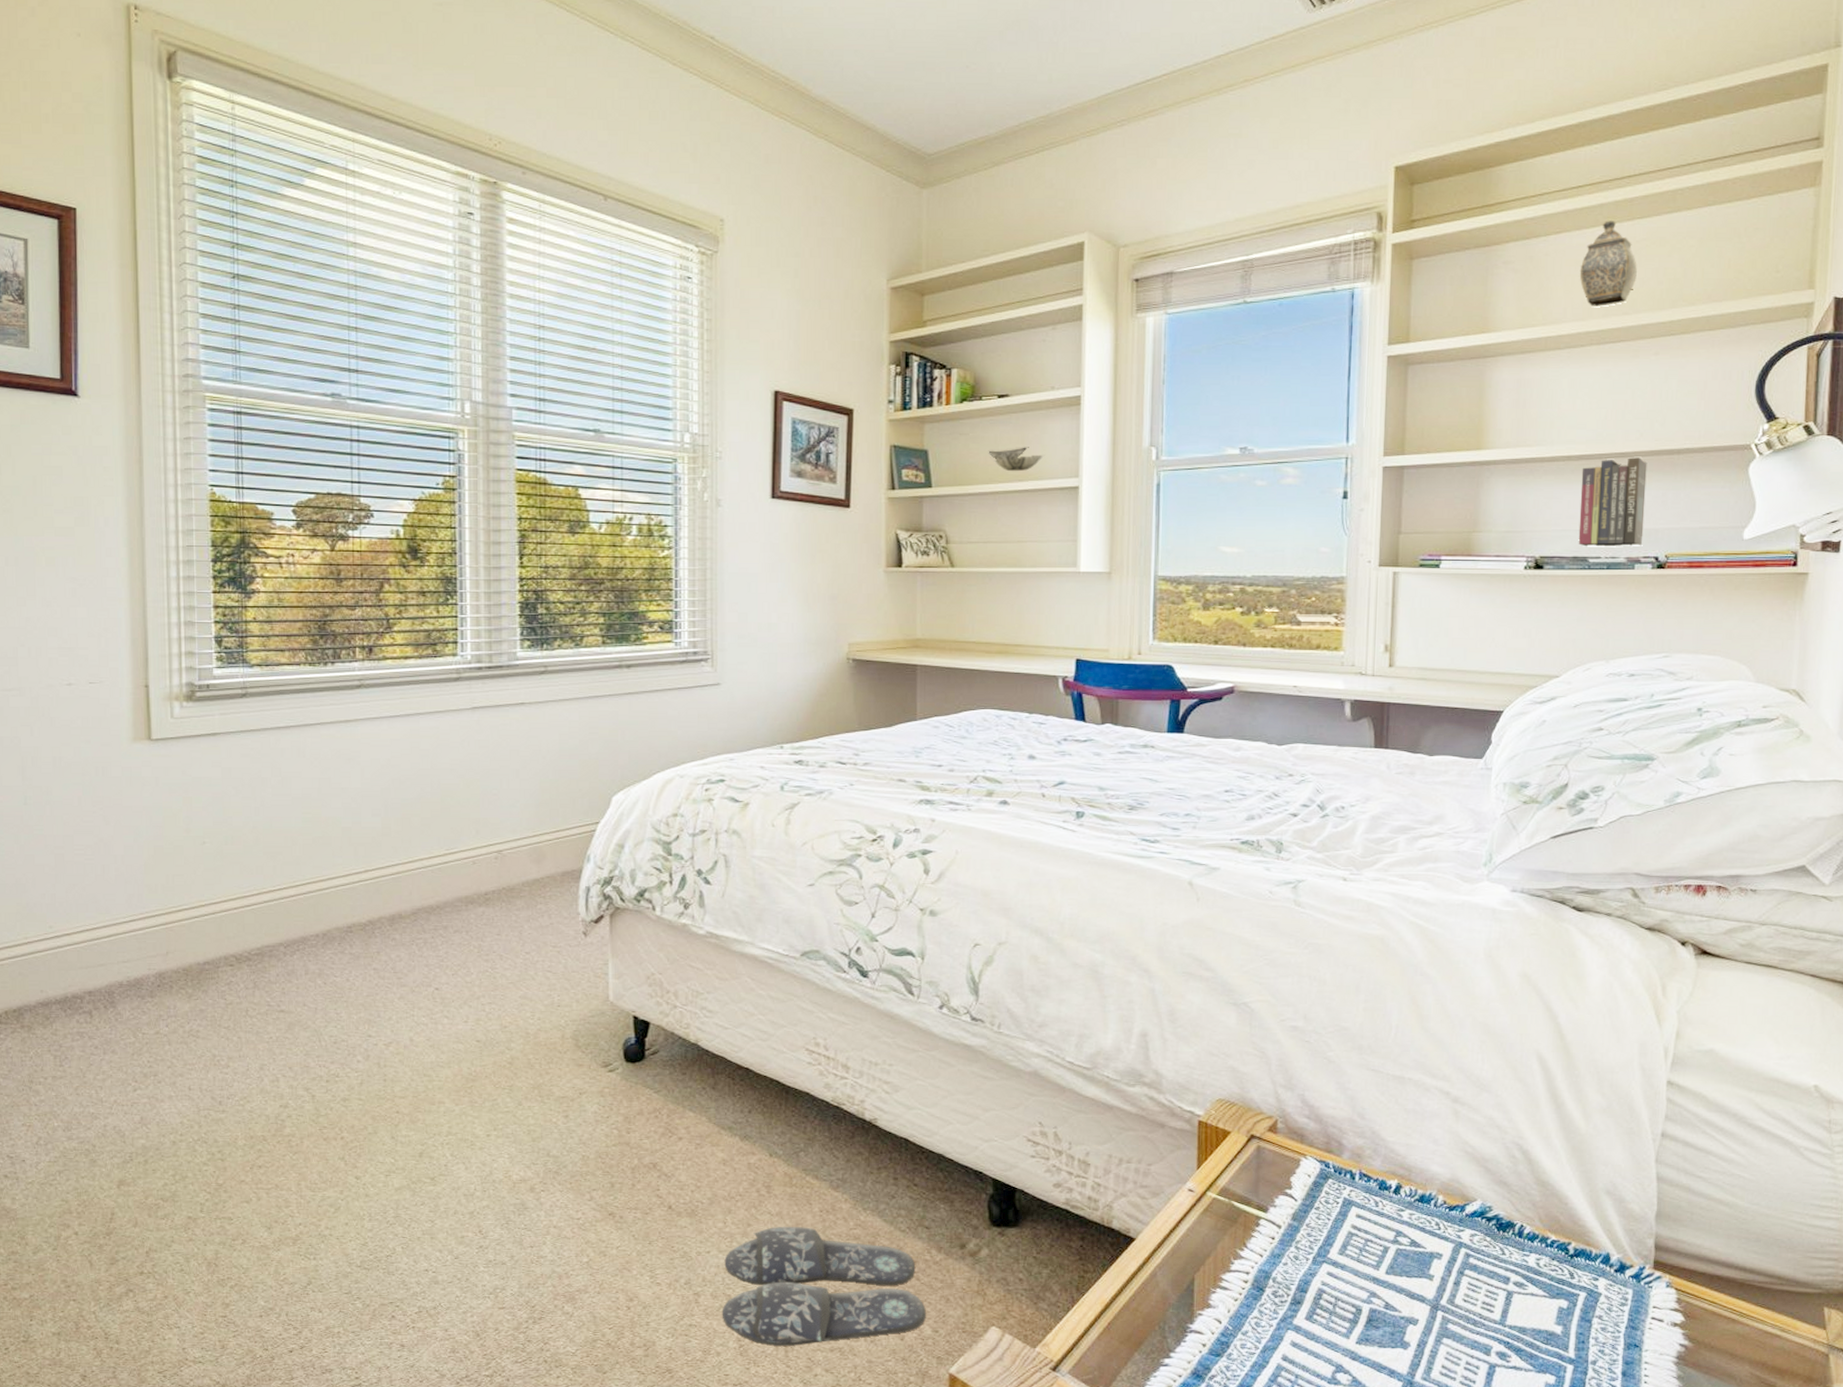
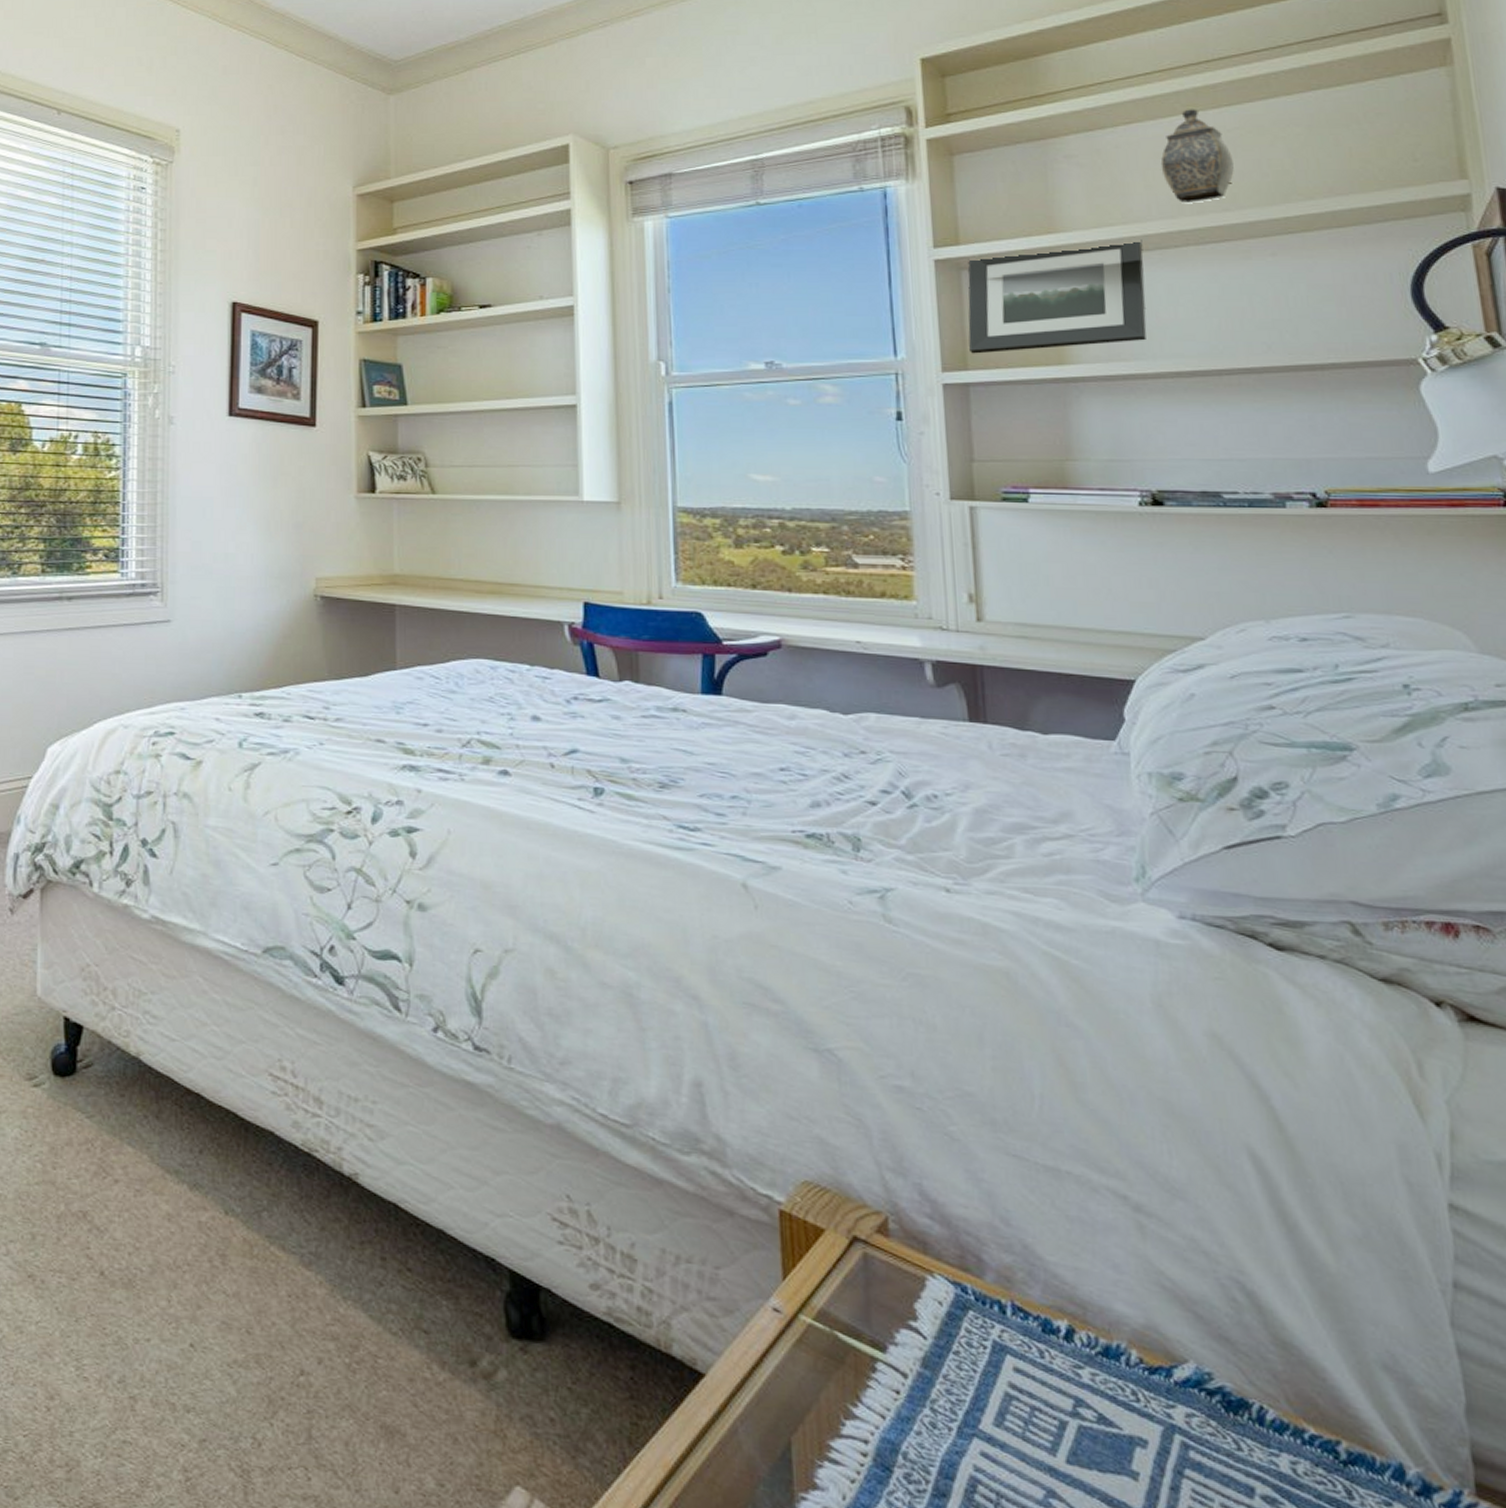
slippers: present [722,1226,926,1346] -> none [164,1312,427,1487]
decorative bowl: present [988,447,1045,472] -> none [470,361,536,388]
picture frame: none [1408,339,1556,440] -> present [968,239,1147,354]
books: present [1578,457,1646,547] -> none [1197,374,1291,481]

